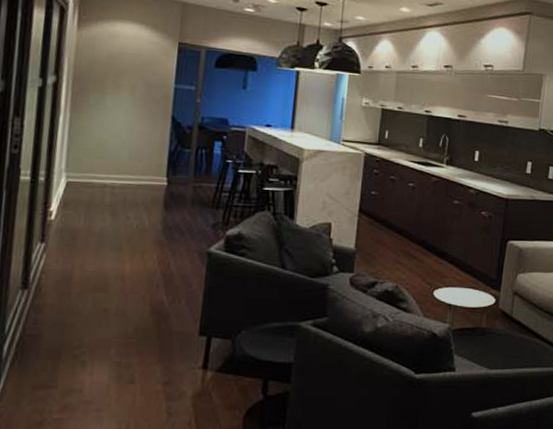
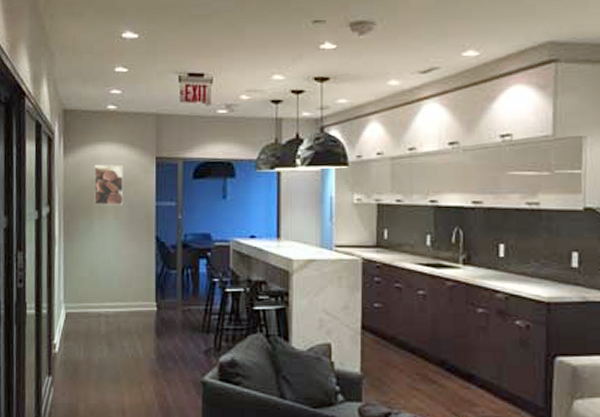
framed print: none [108,40,143,83] -> present [93,164,124,206]

